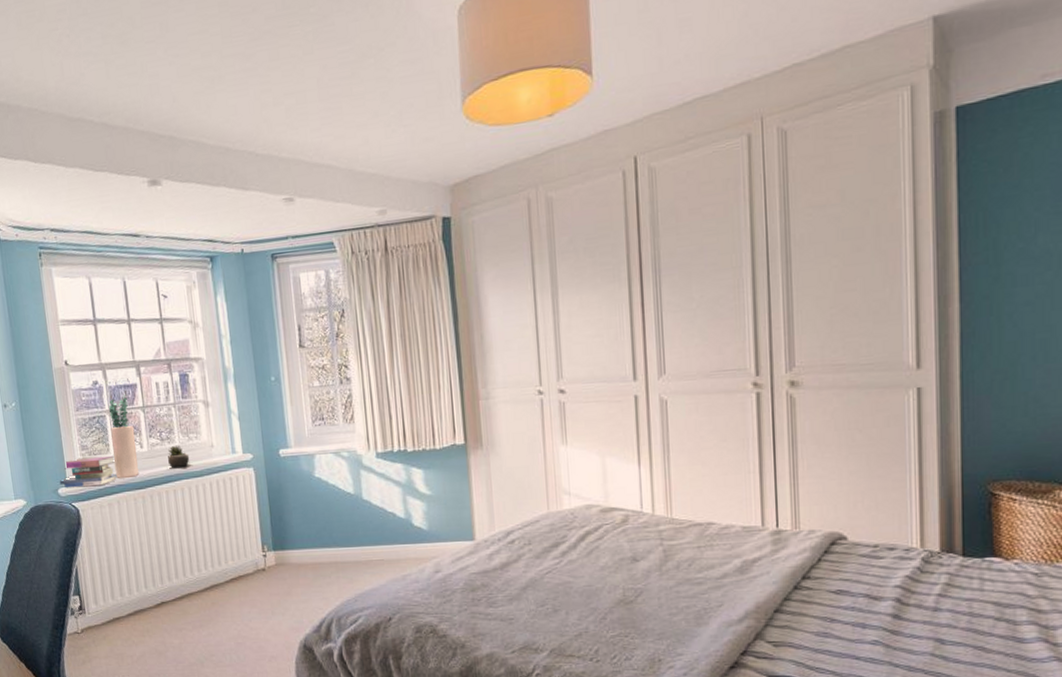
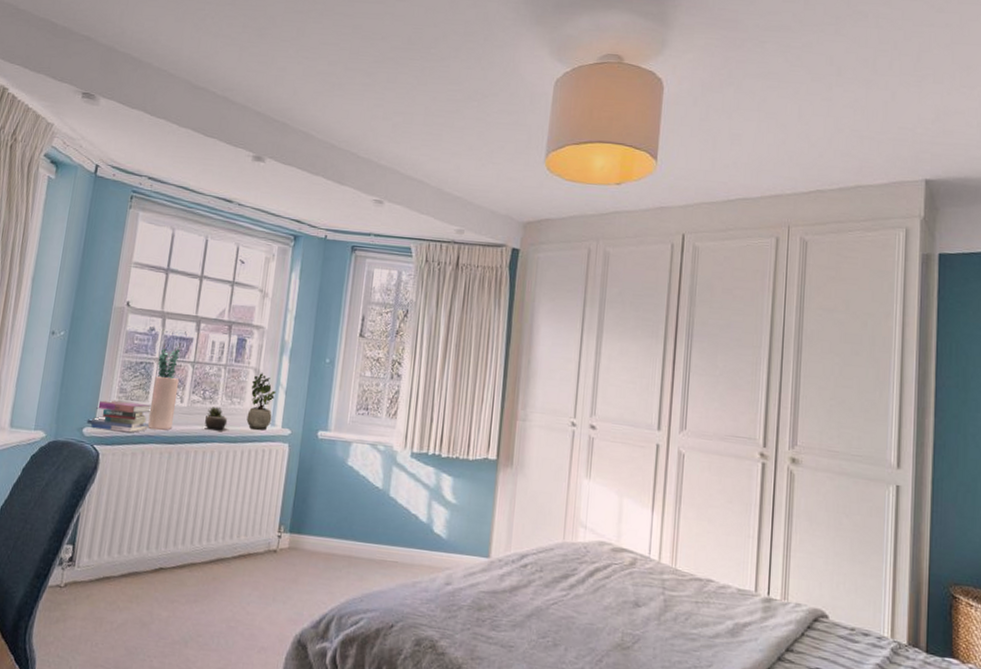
potted plant: none [204,404,232,462] -> present [246,373,276,431]

